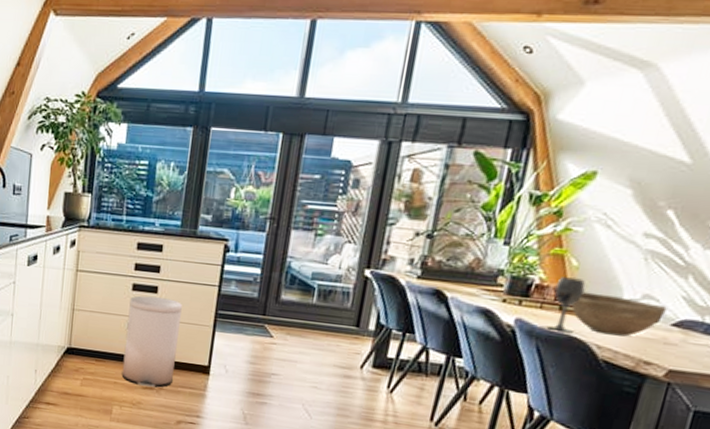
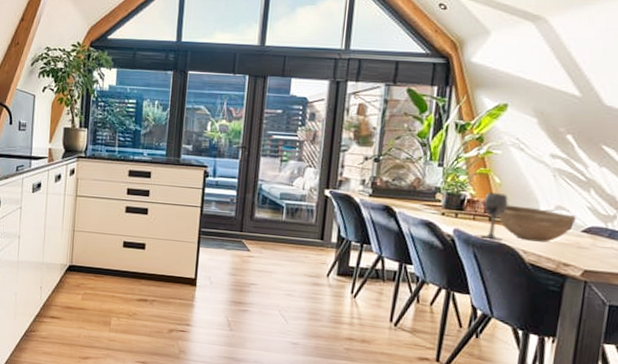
pedal bin: present [121,295,182,388] -> none [118,217,170,300]

